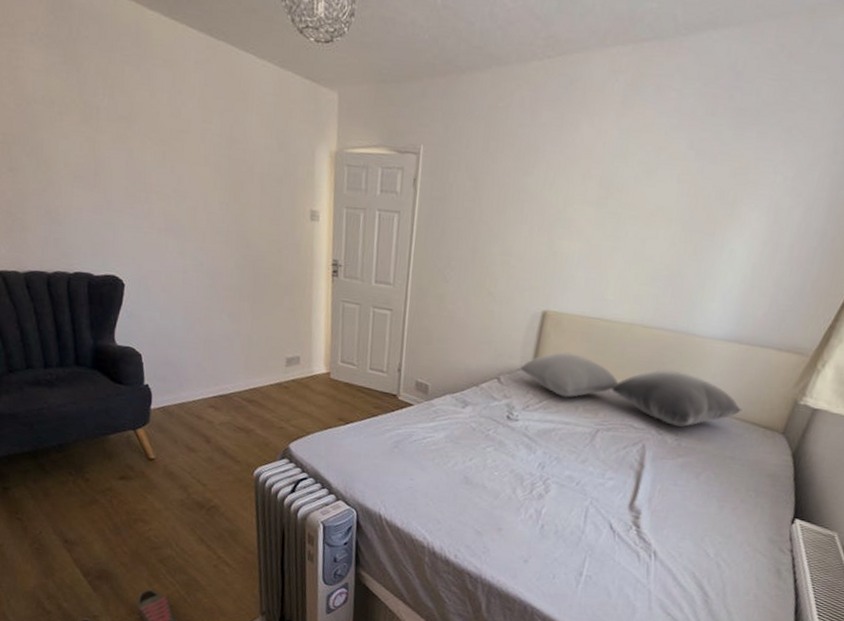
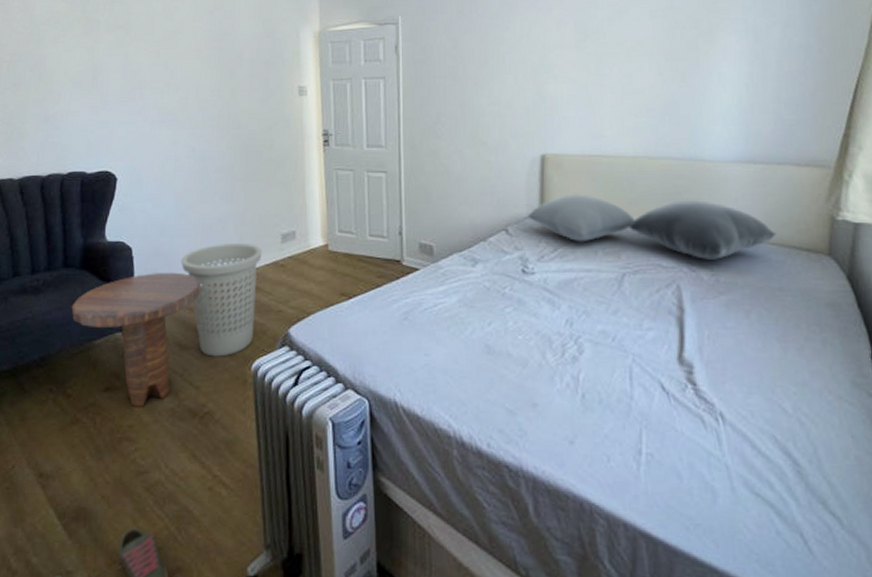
side table: none [85,380,208,496] -> present [71,272,201,407]
laundry basket: none [189,360,268,462] -> present [181,242,263,357]

